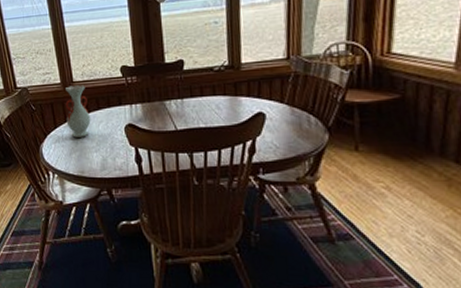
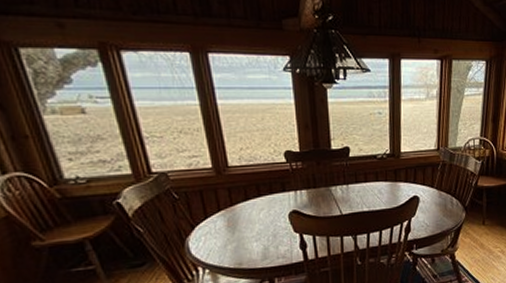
vase: present [65,85,91,138] -> none [218,170,251,228]

